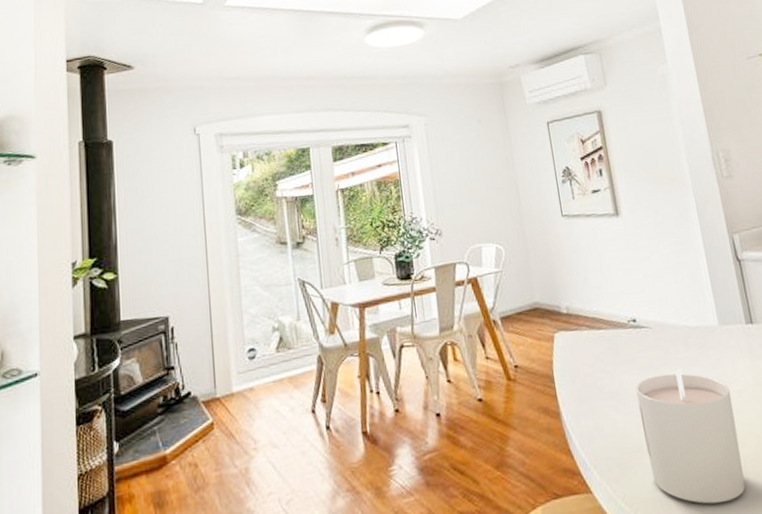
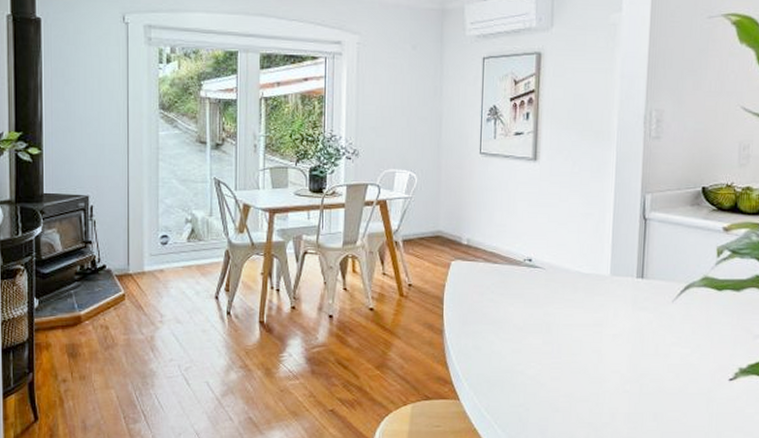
candle: present [635,368,746,504] -> none [517,307,606,425]

